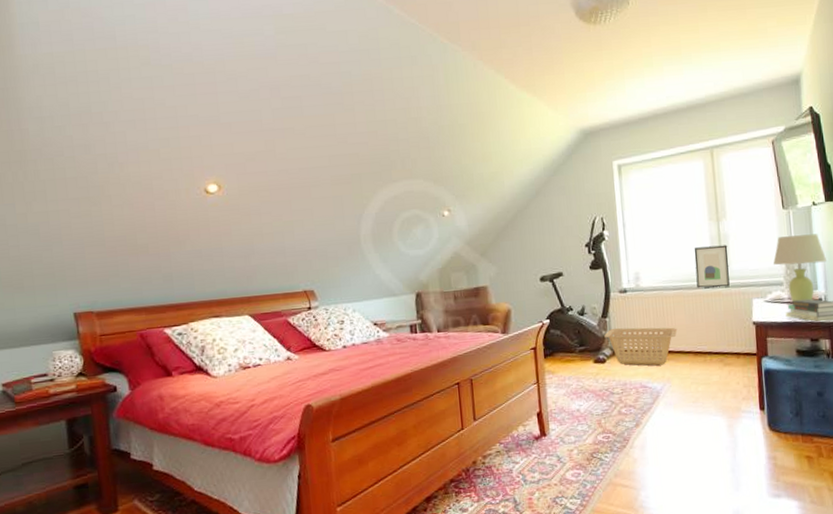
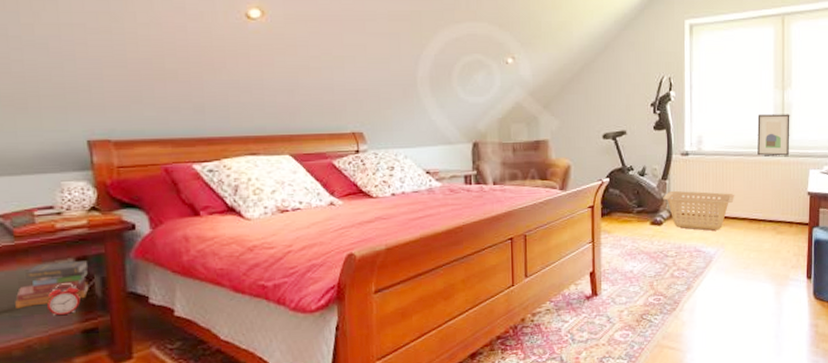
books: none [17,422,79,468] -> present [15,261,89,309]
alarm clock: none [44,443,72,474] -> present [47,283,81,316]

